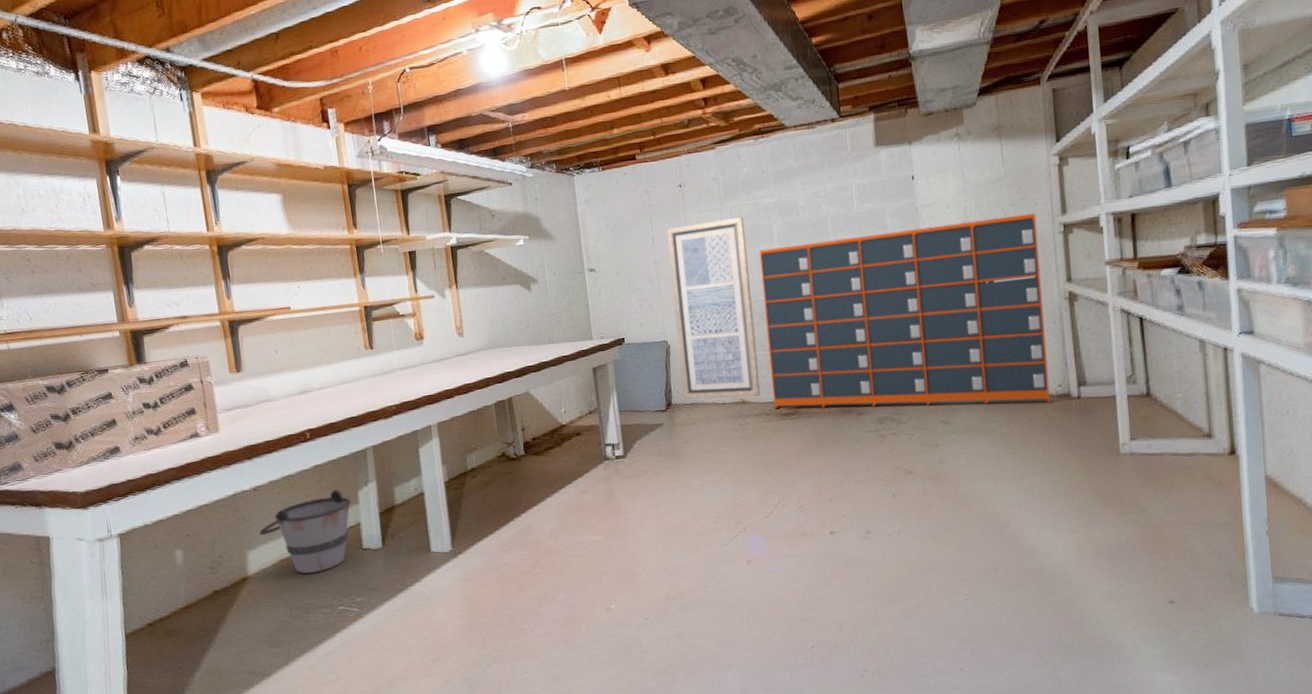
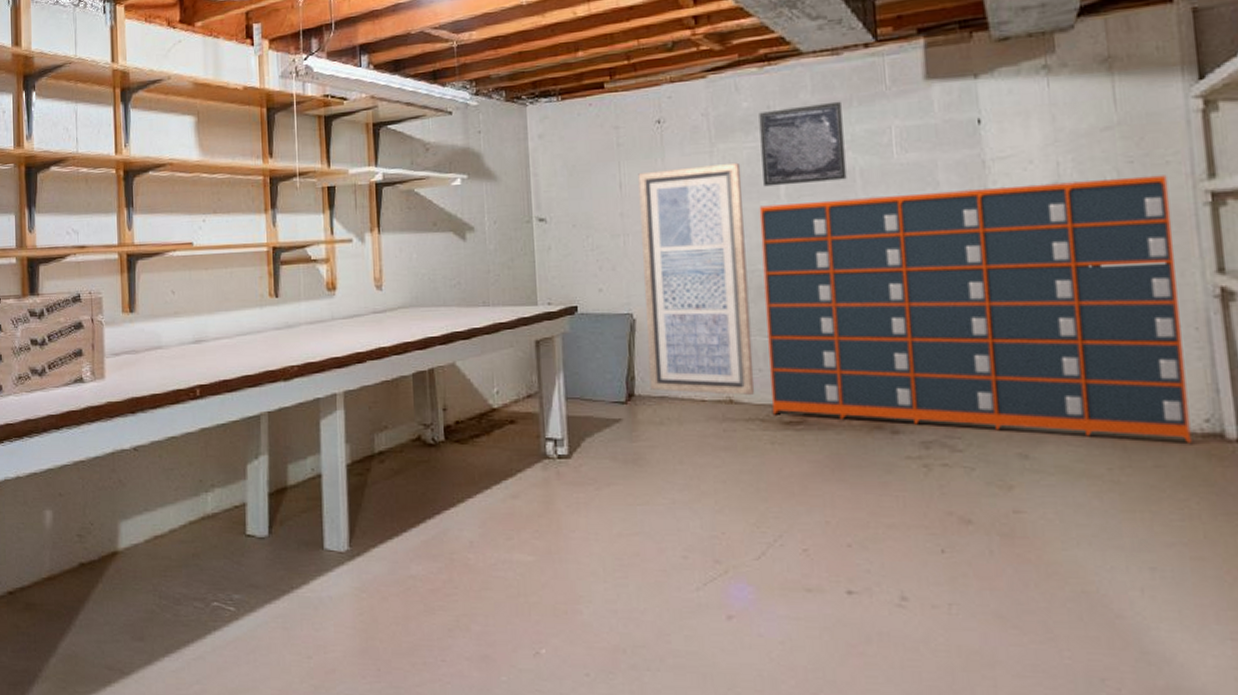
bucket: present [259,489,352,574] -> none [135,459,239,557]
wall art: none [756,165,822,235] -> present [758,101,847,187]

